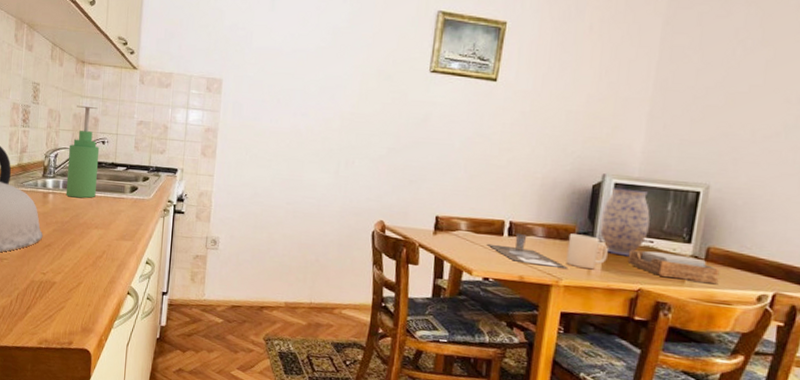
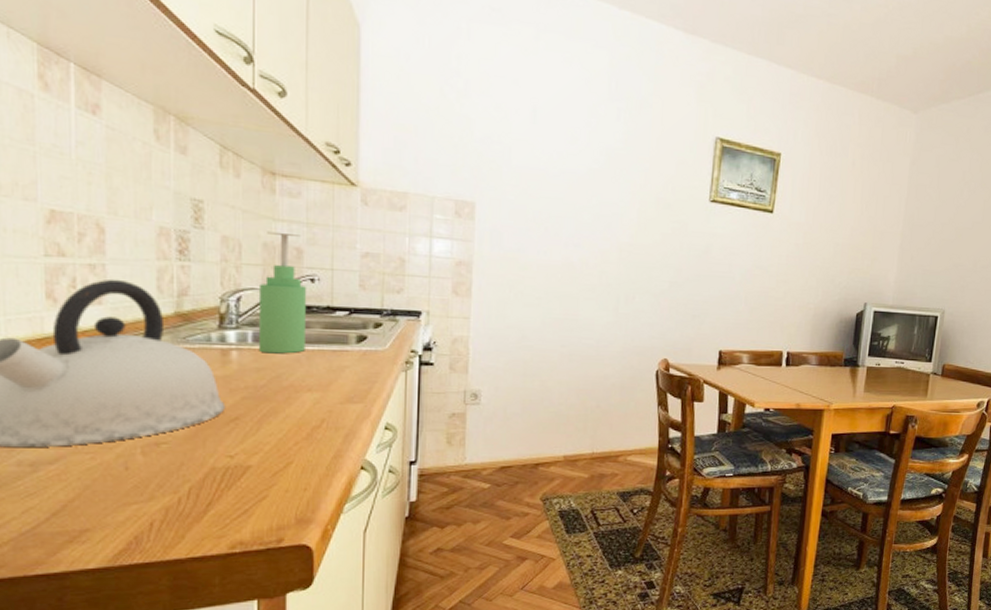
place setting: present [488,234,568,269] -> none [768,363,838,393]
mug: present [566,233,608,270] -> none [835,360,869,392]
vase: present [599,187,650,257] -> none [862,315,901,378]
napkin holder: present [627,249,720,285] -> none [884,371,952,396]

